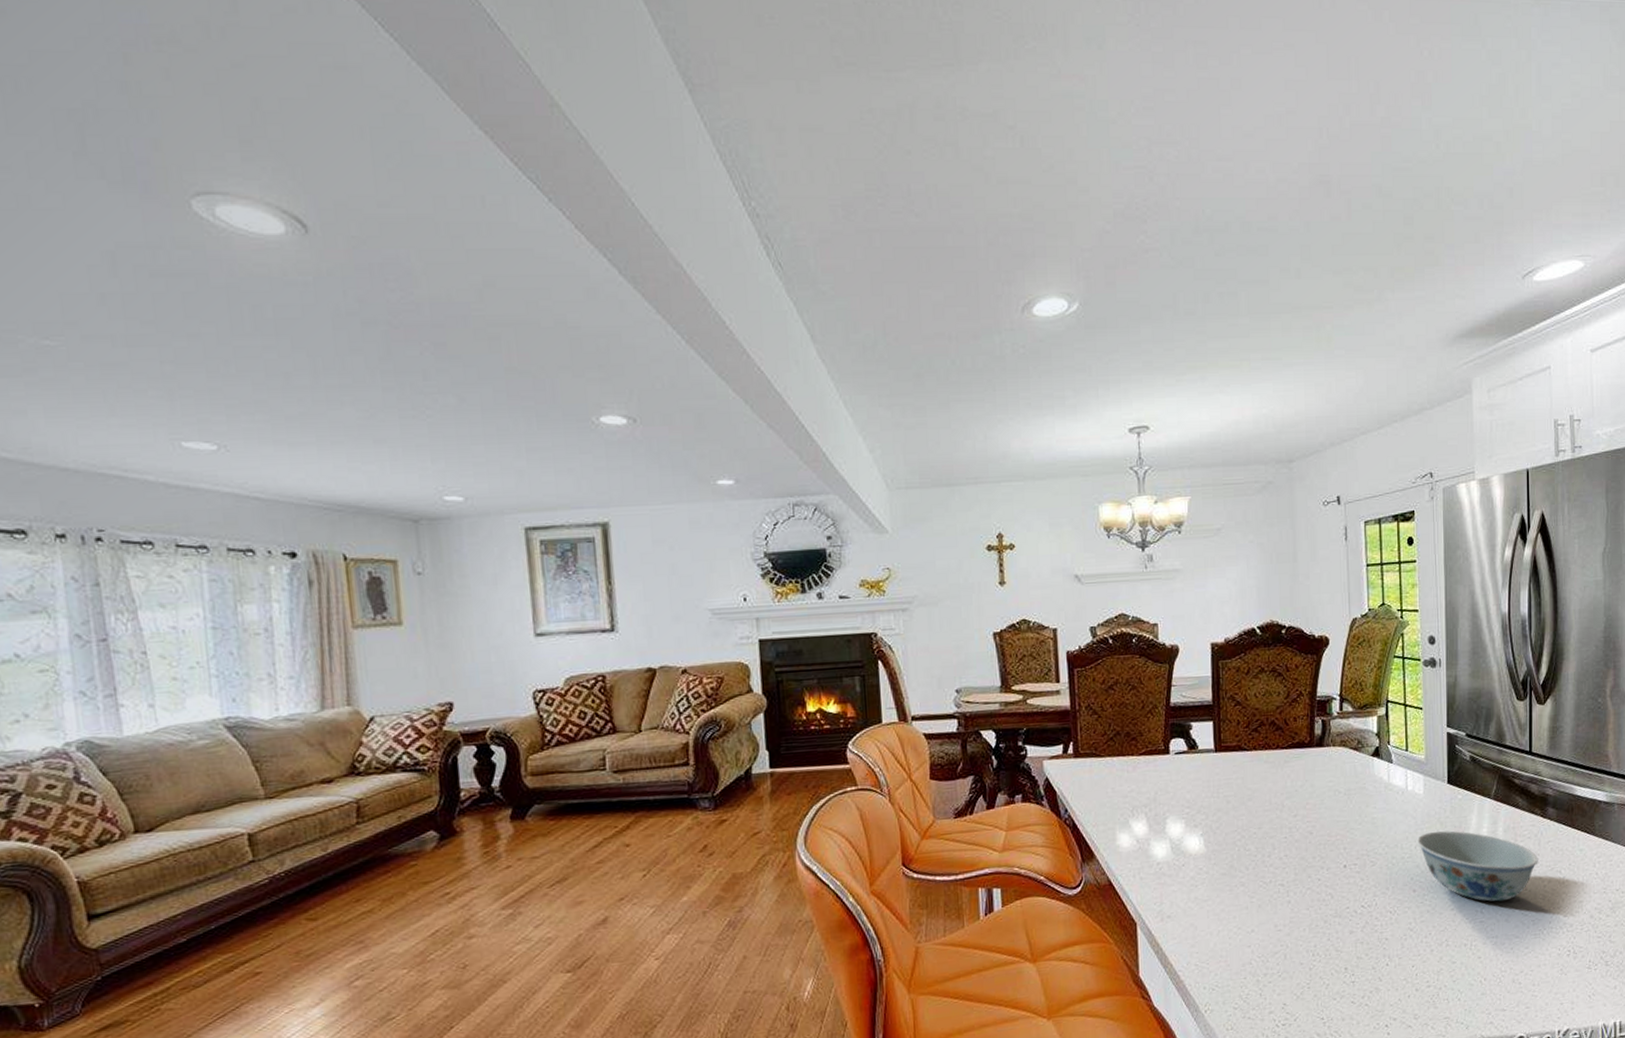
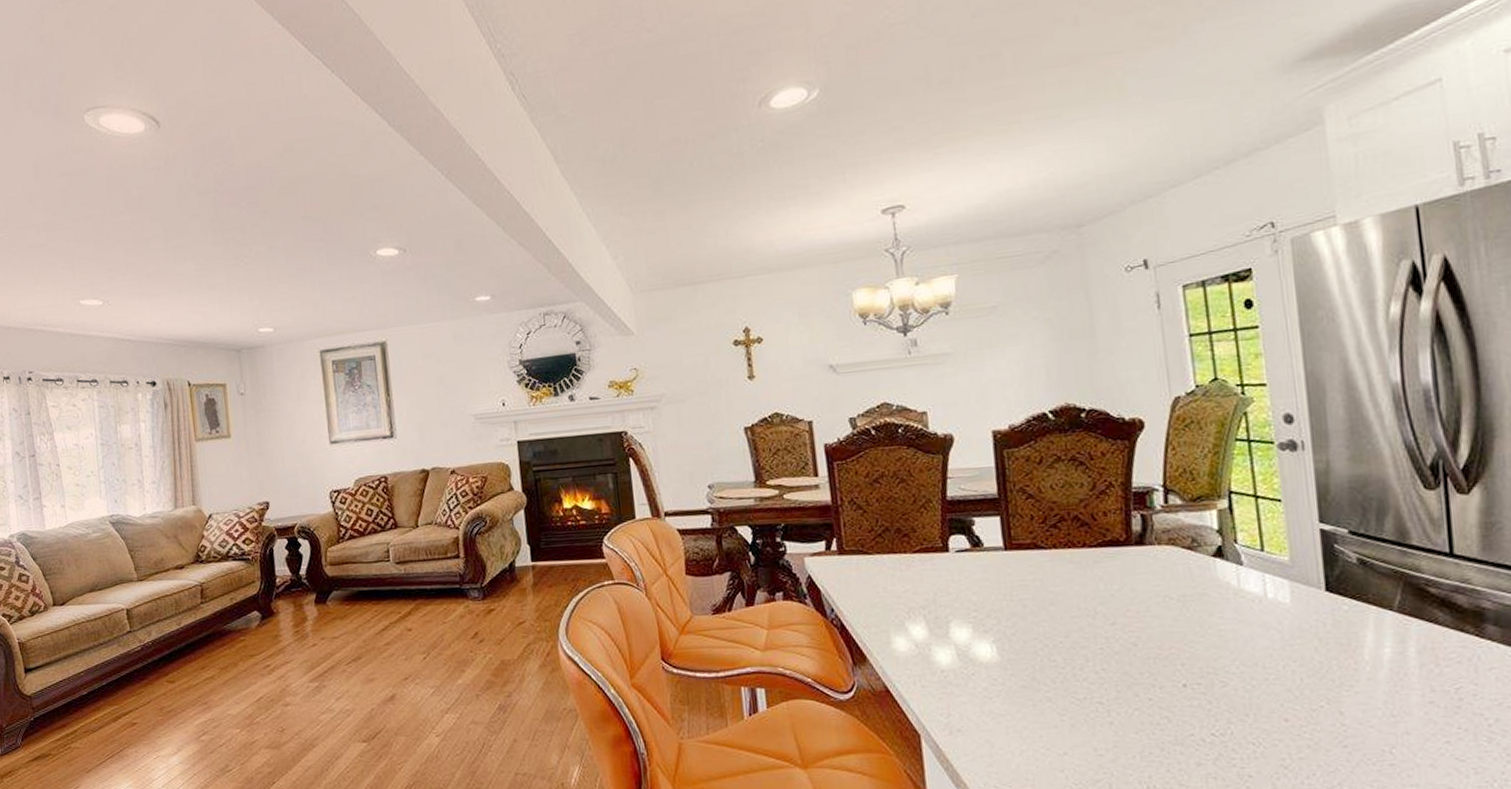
bowl: present [1417,830,1538,902] -> none [1286,648,1477,741]

